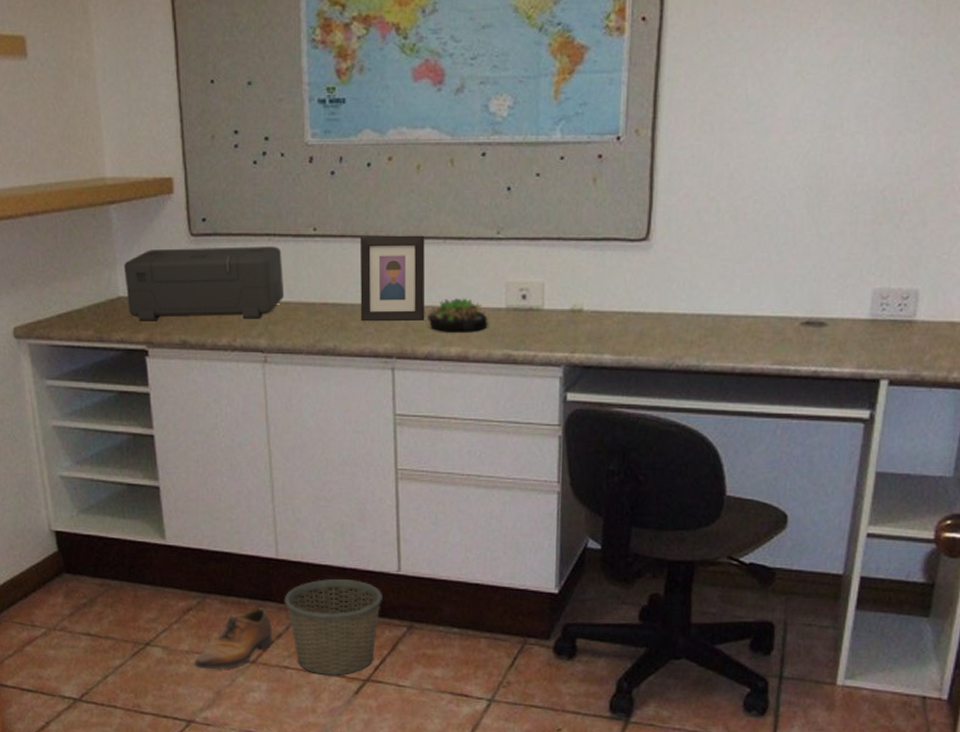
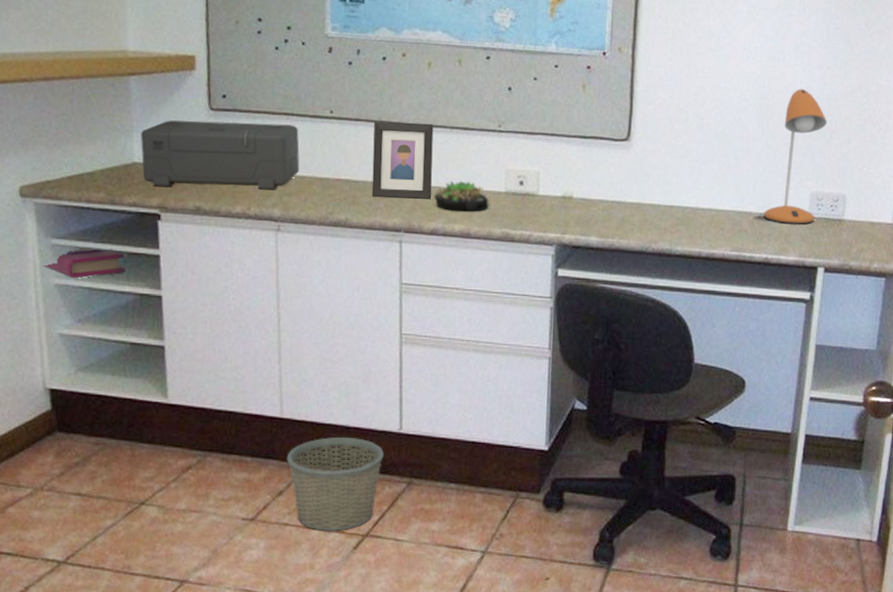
book: none [40,388,118,420] -> present [43,249,126,279]
shoe: present [194,608,272,670] -> none [190,466,273,529]
desk lamp: none [812,162,896,329] -> present [764,88,827,225]

